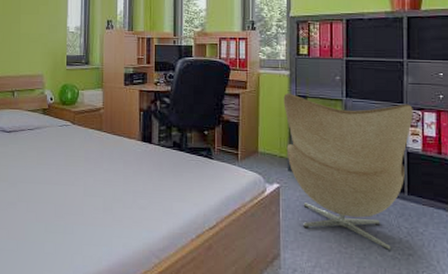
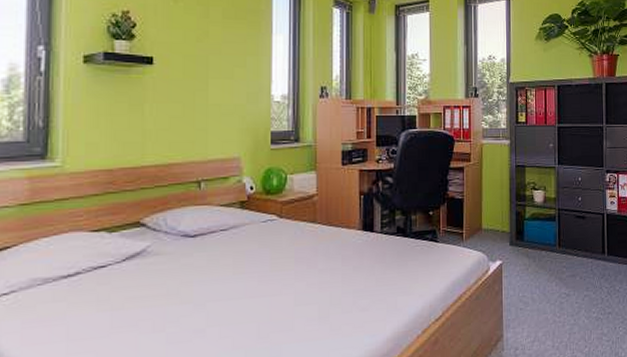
armchair: present [283,93,413,251] -> none [504,164,611,313]

